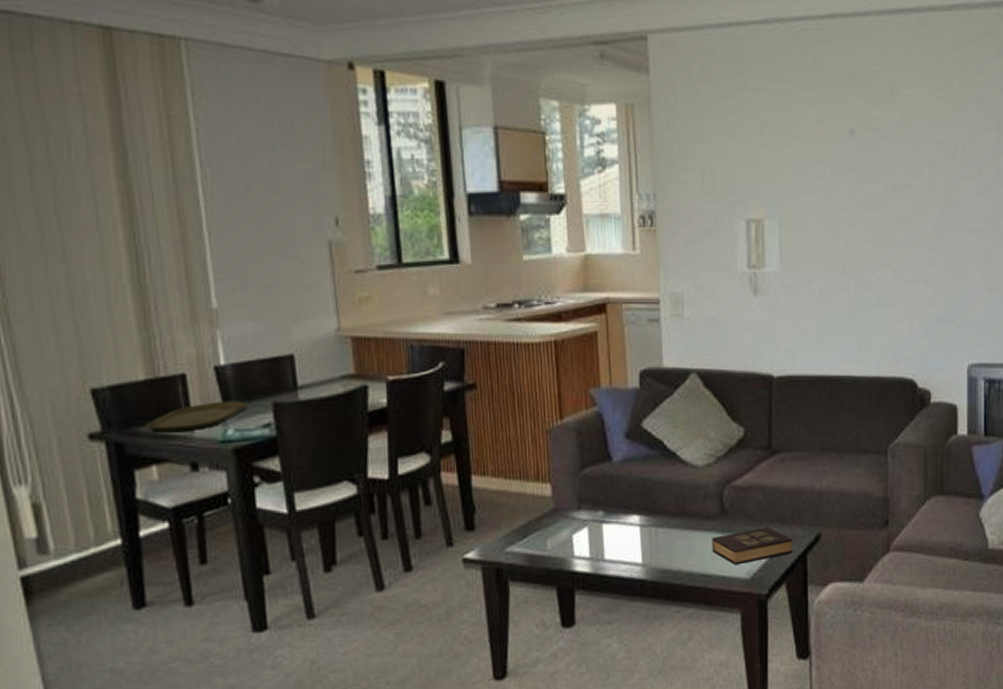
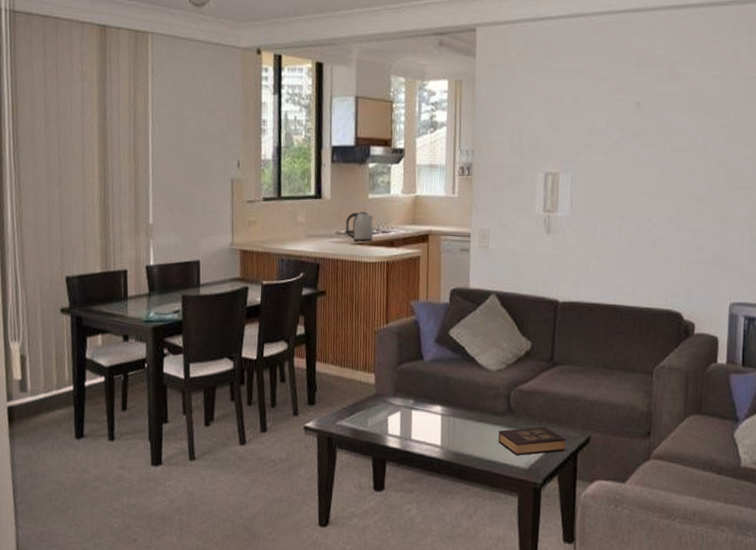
placemat: present [145,401,248,433] -> none [97,291,165,312]
kettle: none [496,277,533,318] -> present [346,211,373,242]

